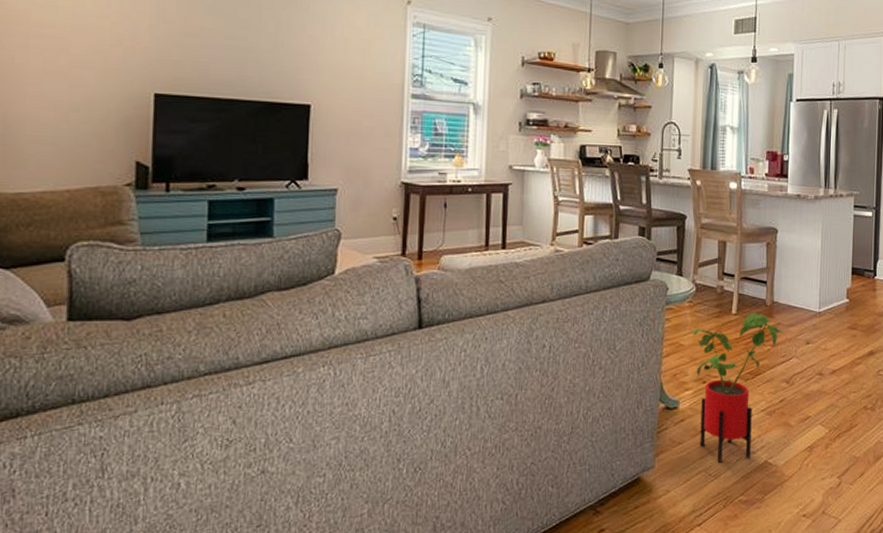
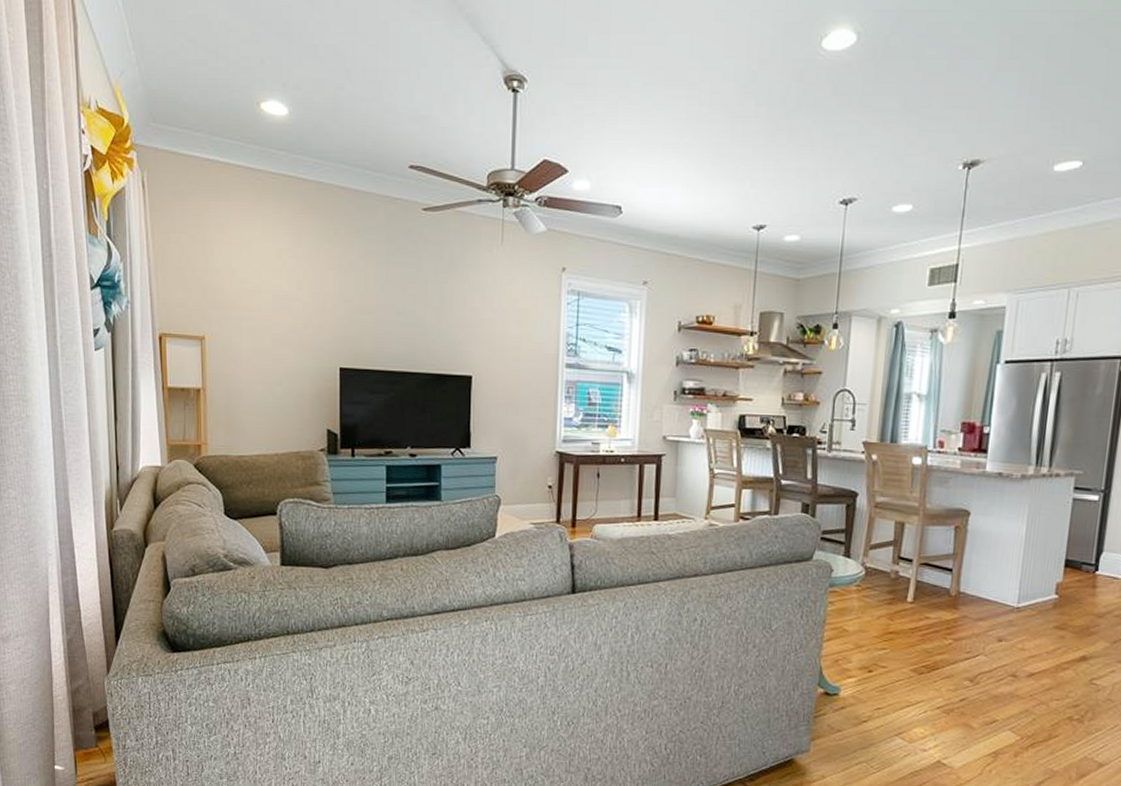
house plant: present [692,313,784,462] -> none [859,602,971,756]

